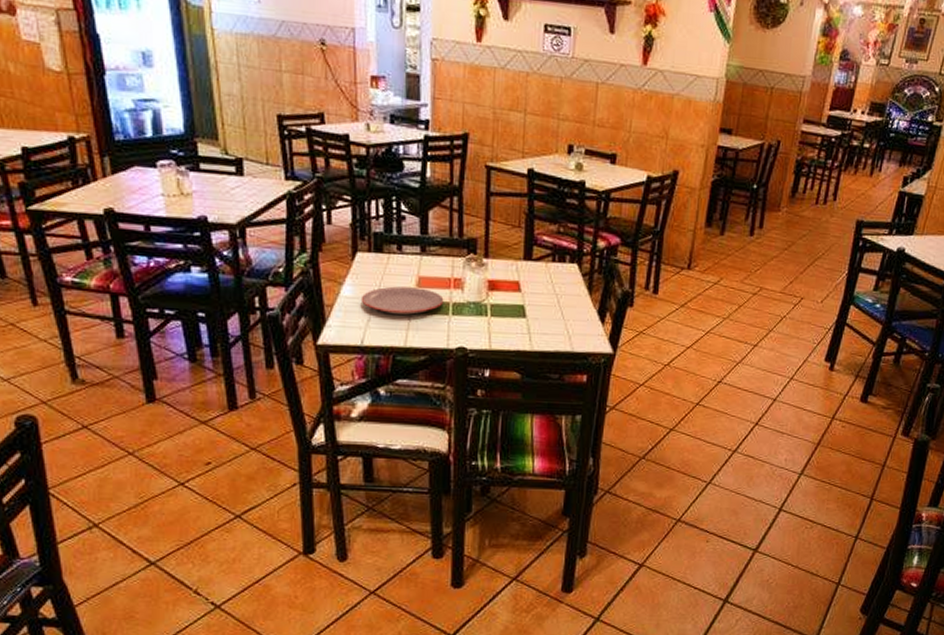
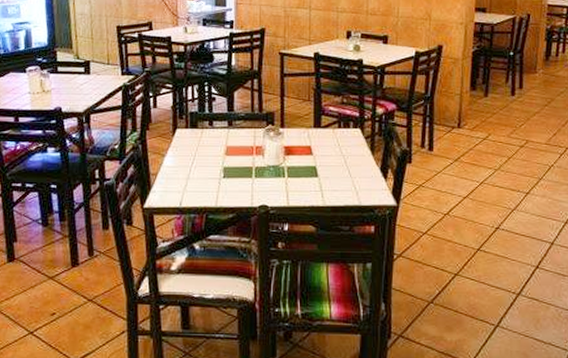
plate: present [360,286,444,315] -> none [179,156,248,179]

